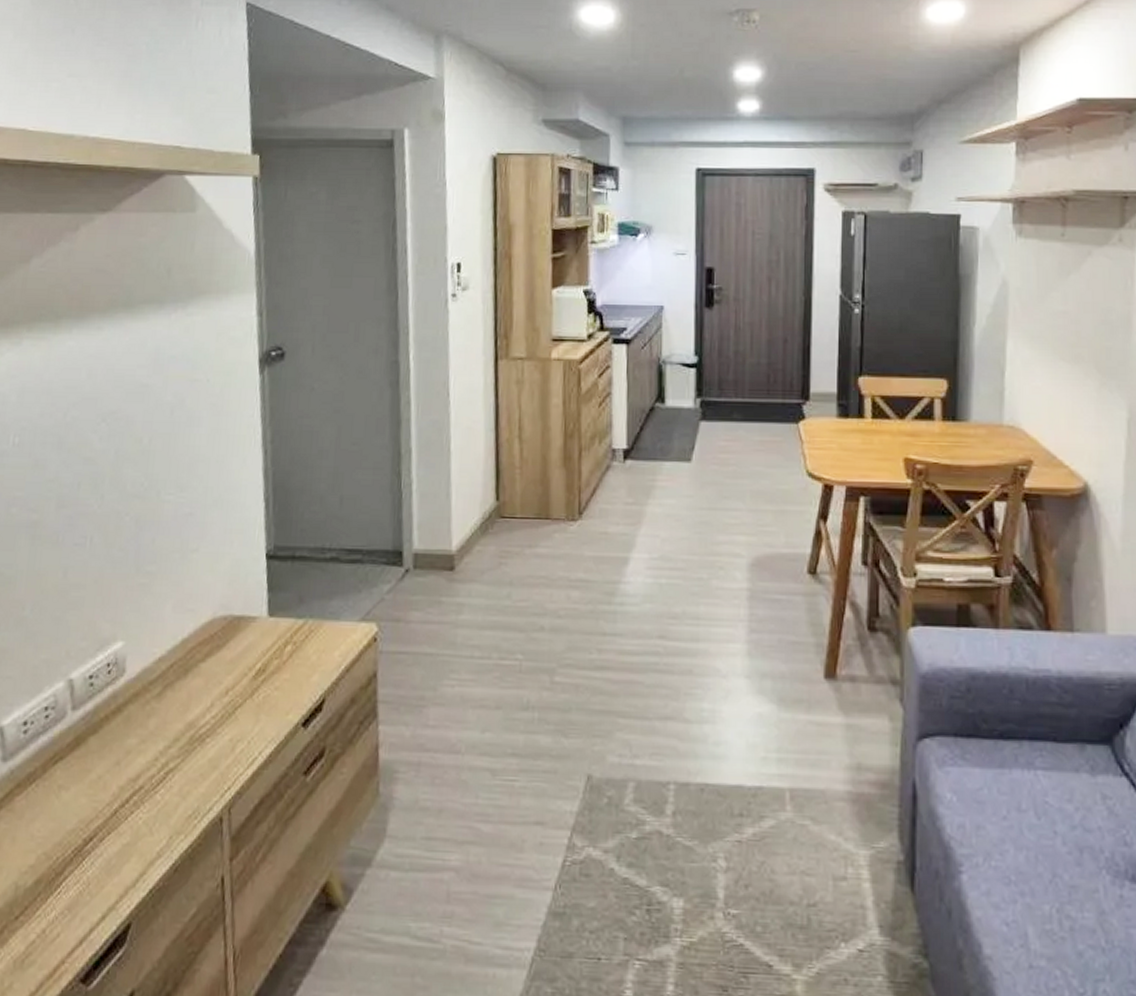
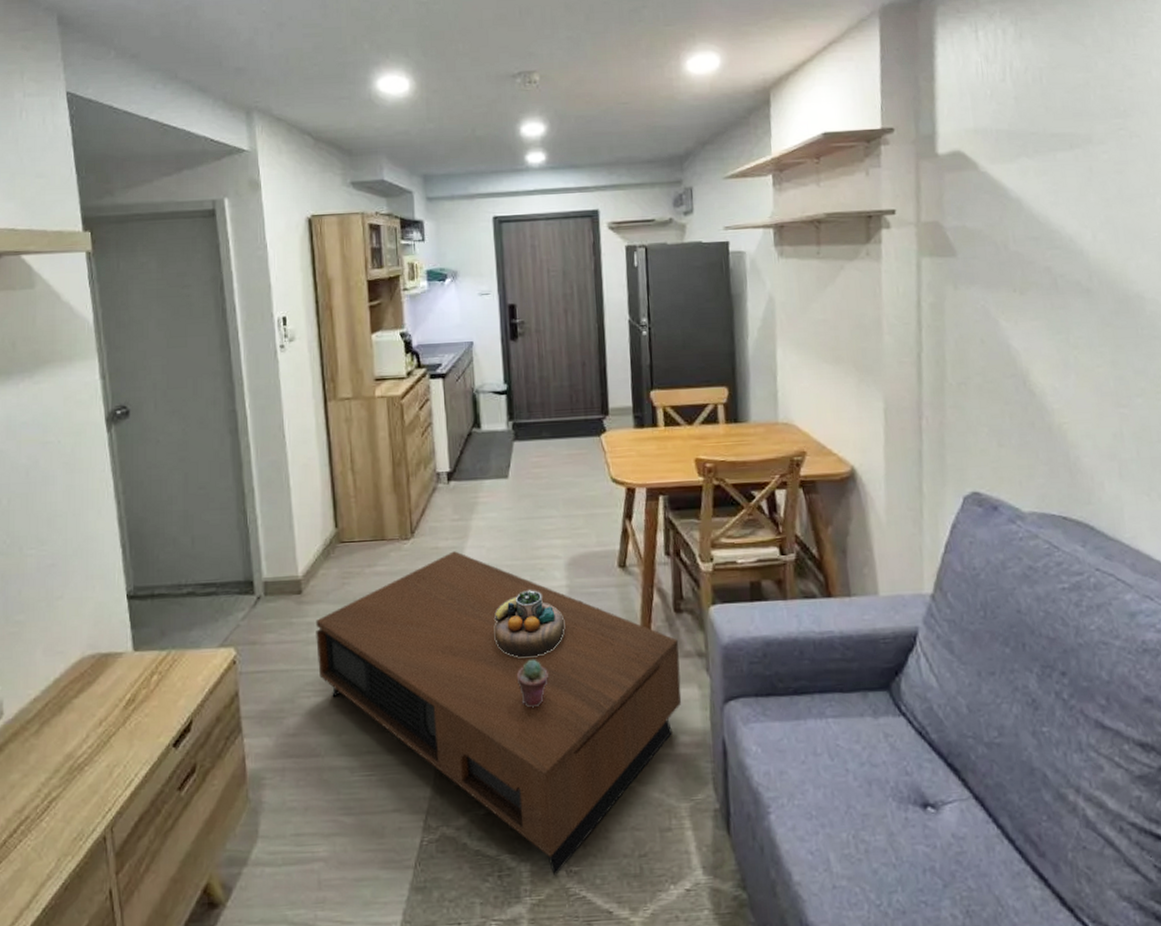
coffee table: none [465,538,871,918] -> present [315,551,682,877]
decorative bowl: none [662,590,742,666] -> present [494,590,564,658]
potted succulent: none [685,668,720,724] -> present [517,659,548,708]

